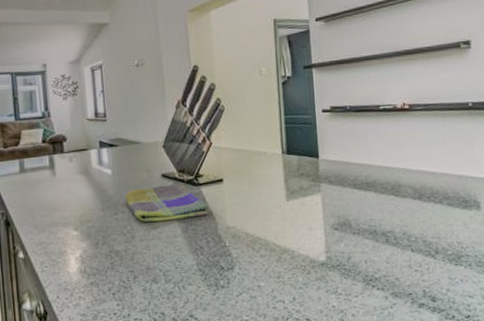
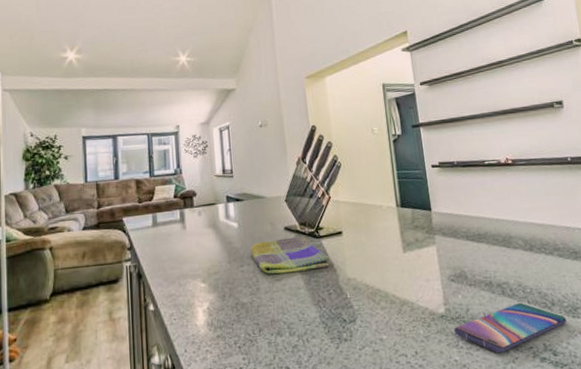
smartphone: none [334,251,449,300] -> present [454,302,567,353]

